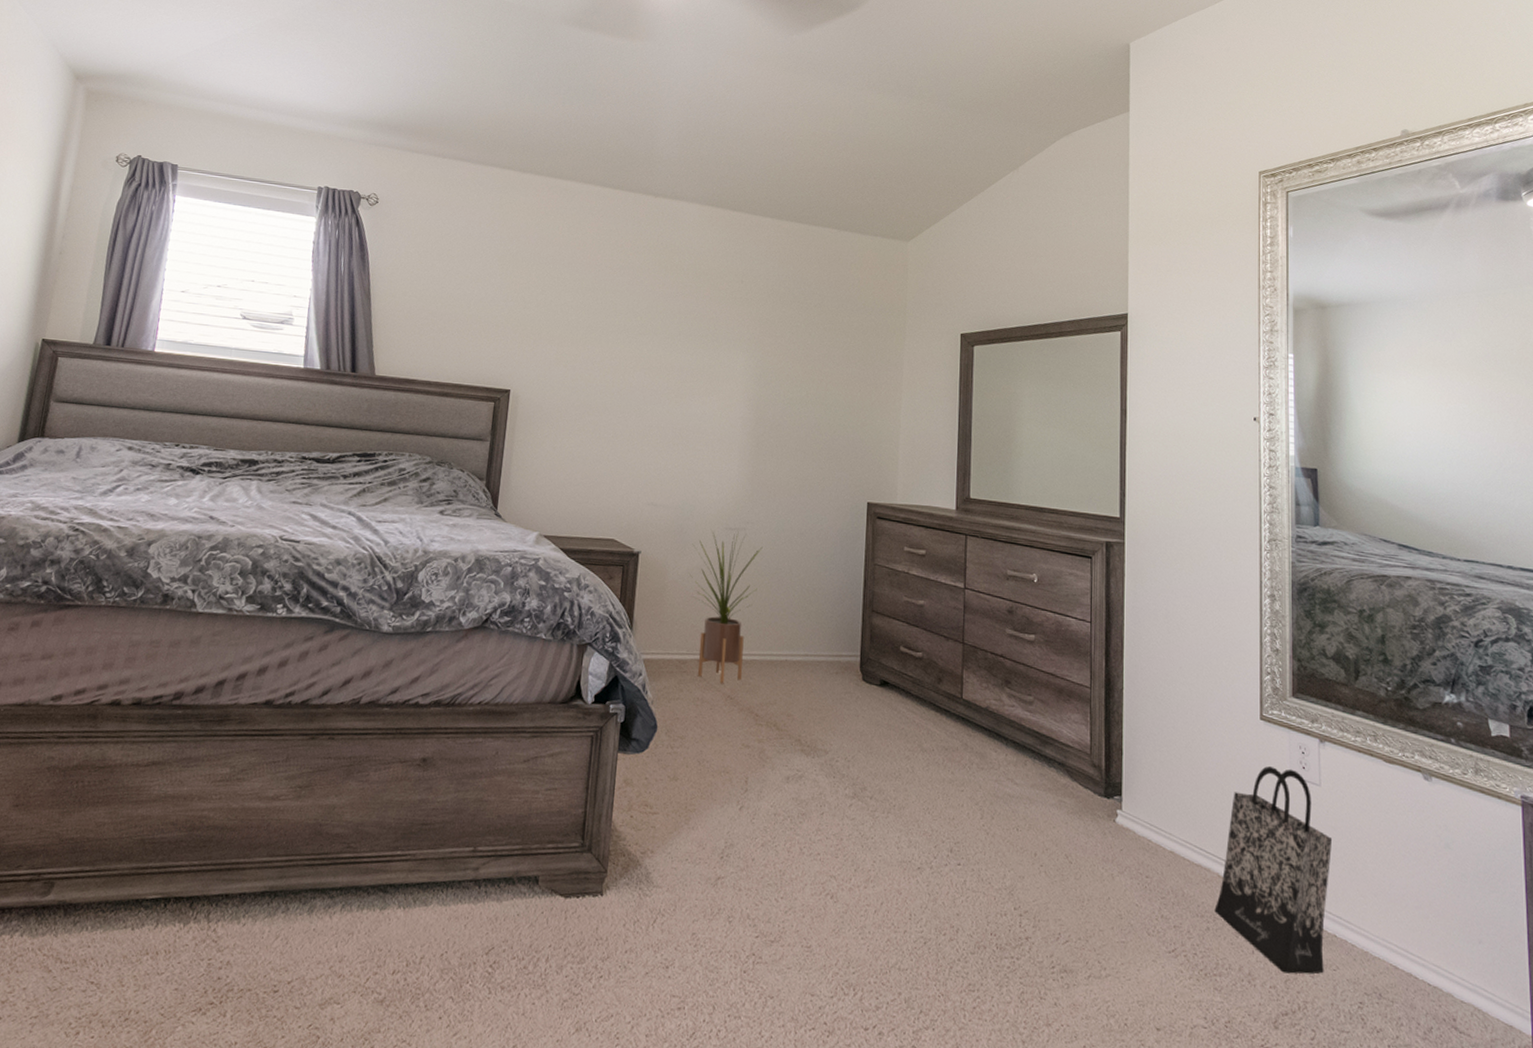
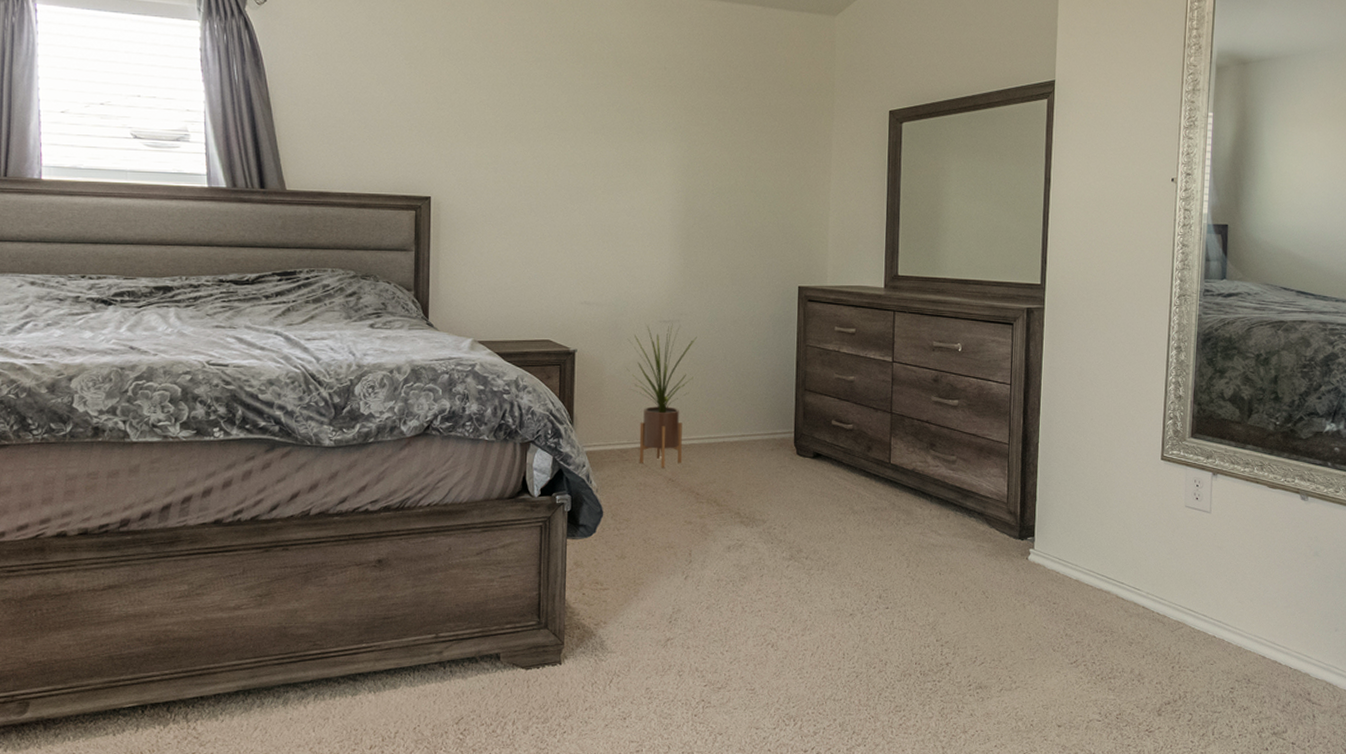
shopping bag: present [1214,766,1333,974] -> none [1112,500,1218,670]

